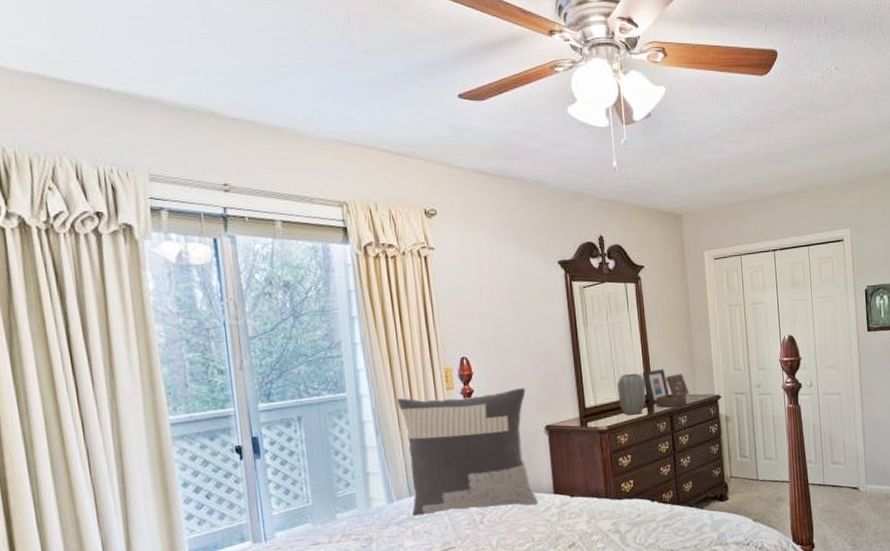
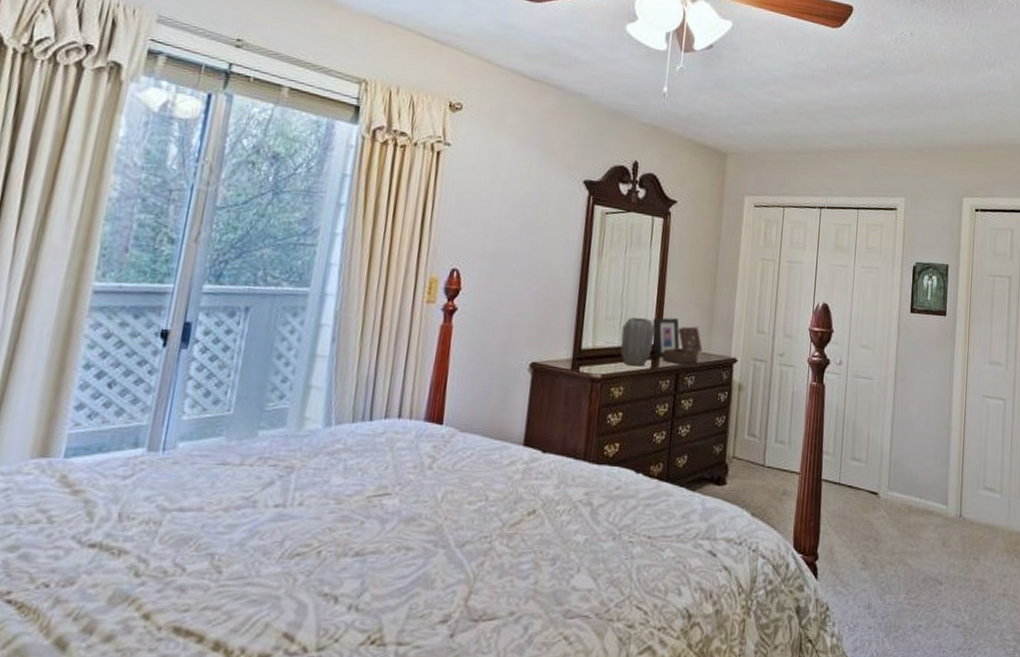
pillow: present [397,388,538,517] -> none [349,304,517,457]

